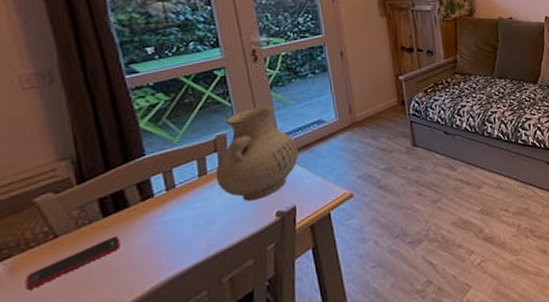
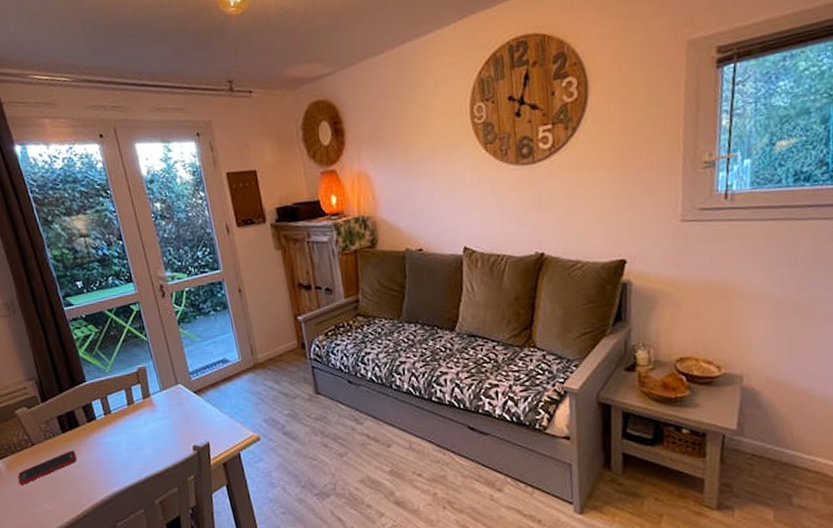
vase: present [215,106,299,202] -> none [140,342,208,433]

